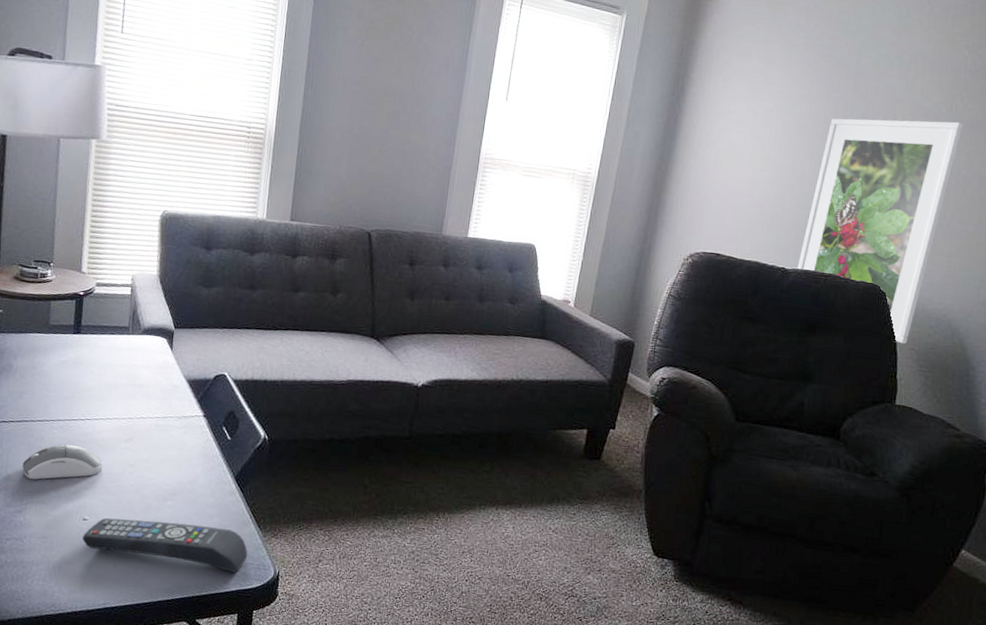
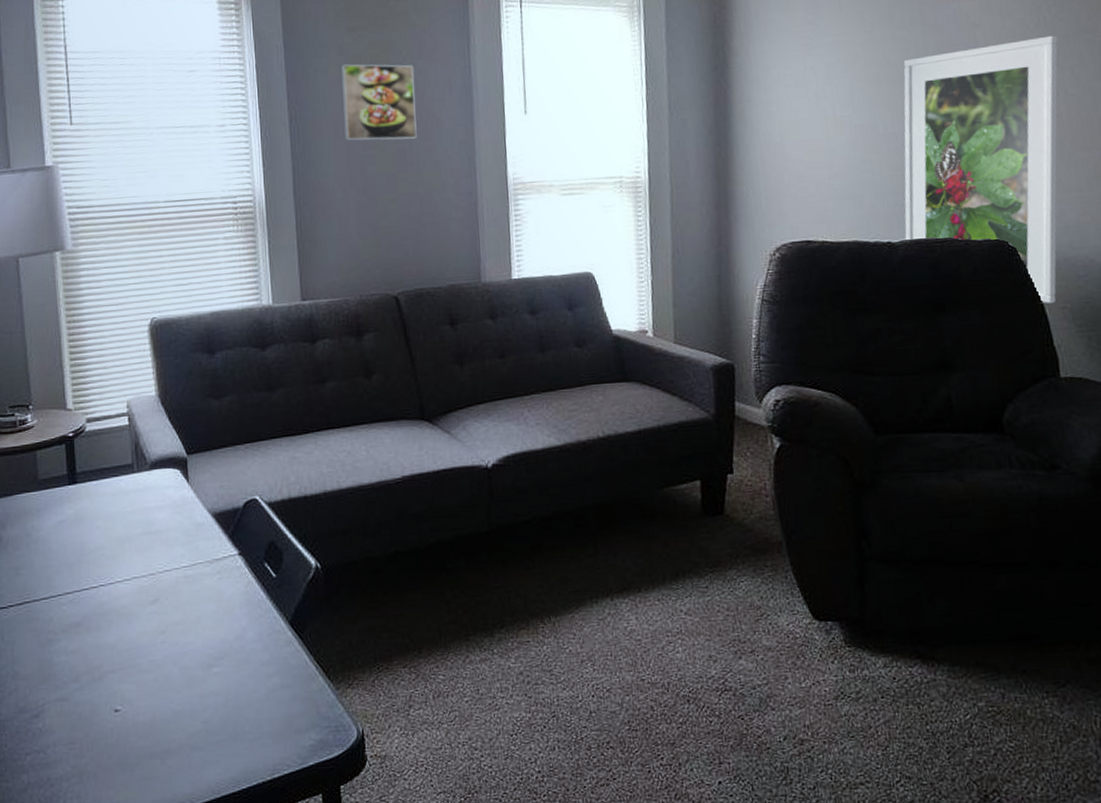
computer mouse: present [22,444,104,480] -> none [32,620,129,674]
remote control: present [82,517,248,573] -> none [117,689,322,746]
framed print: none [351,27,421,104] -> present [340,64,417,141]

